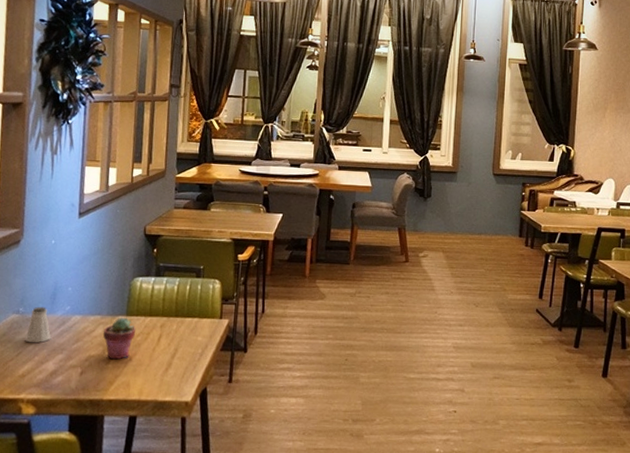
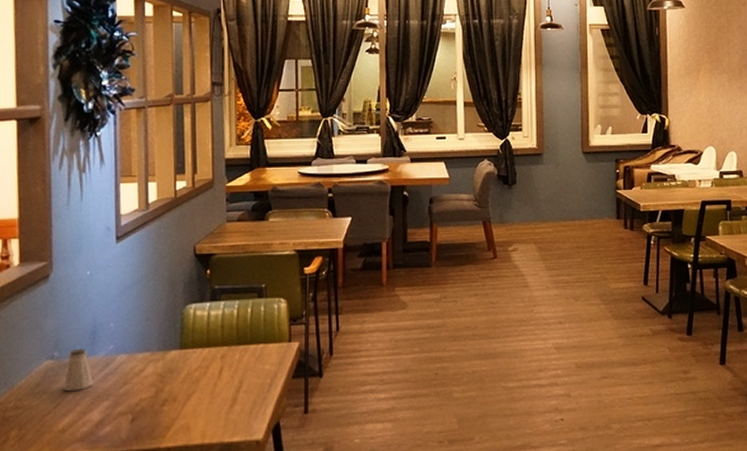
potted succulent: present [103,317,136,360] -> none [154,351,193,401]

